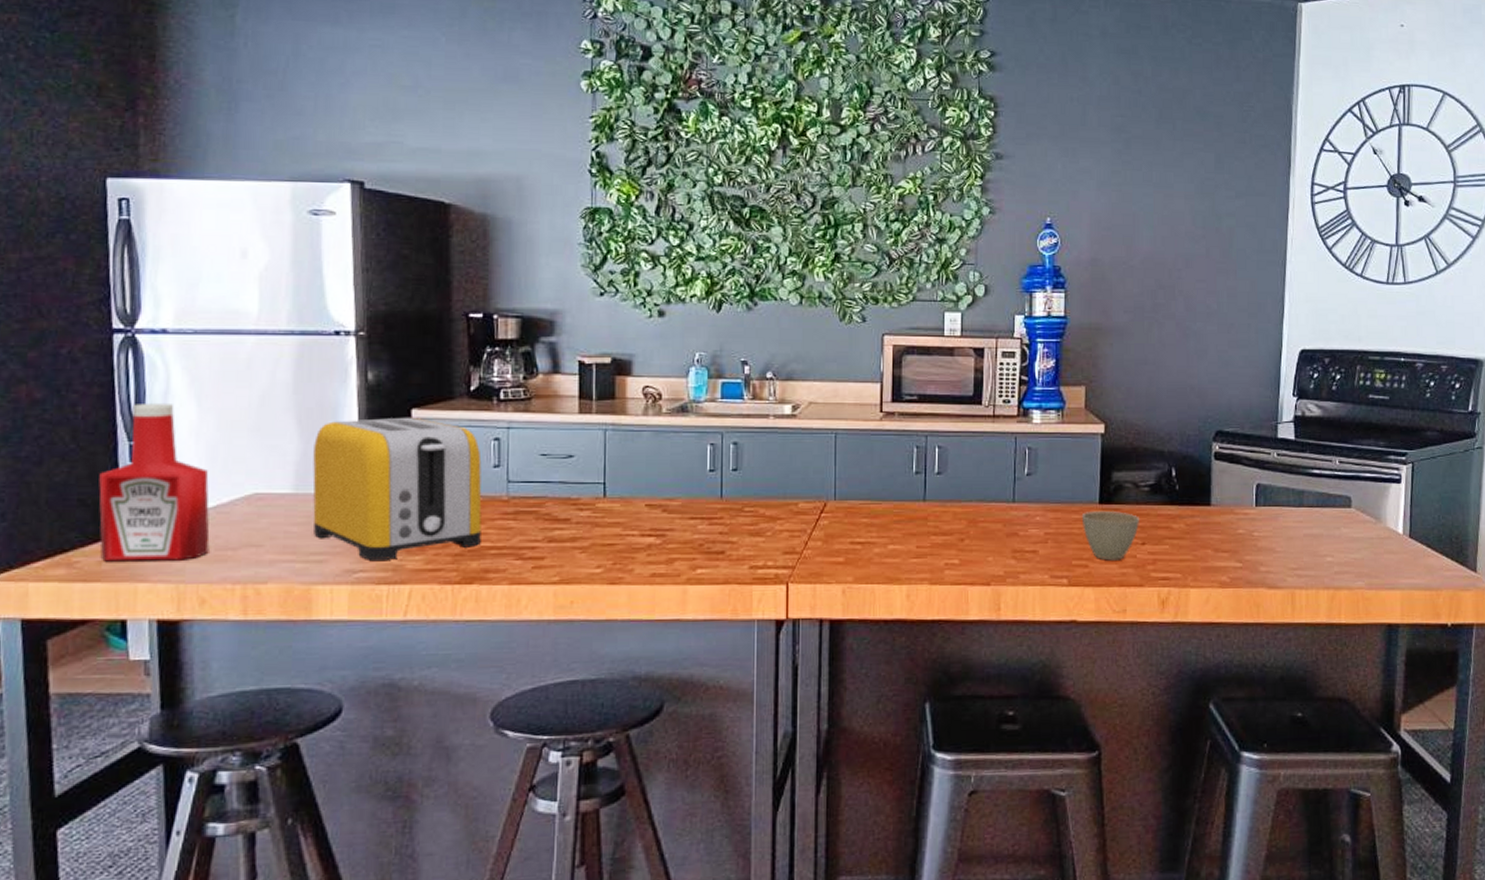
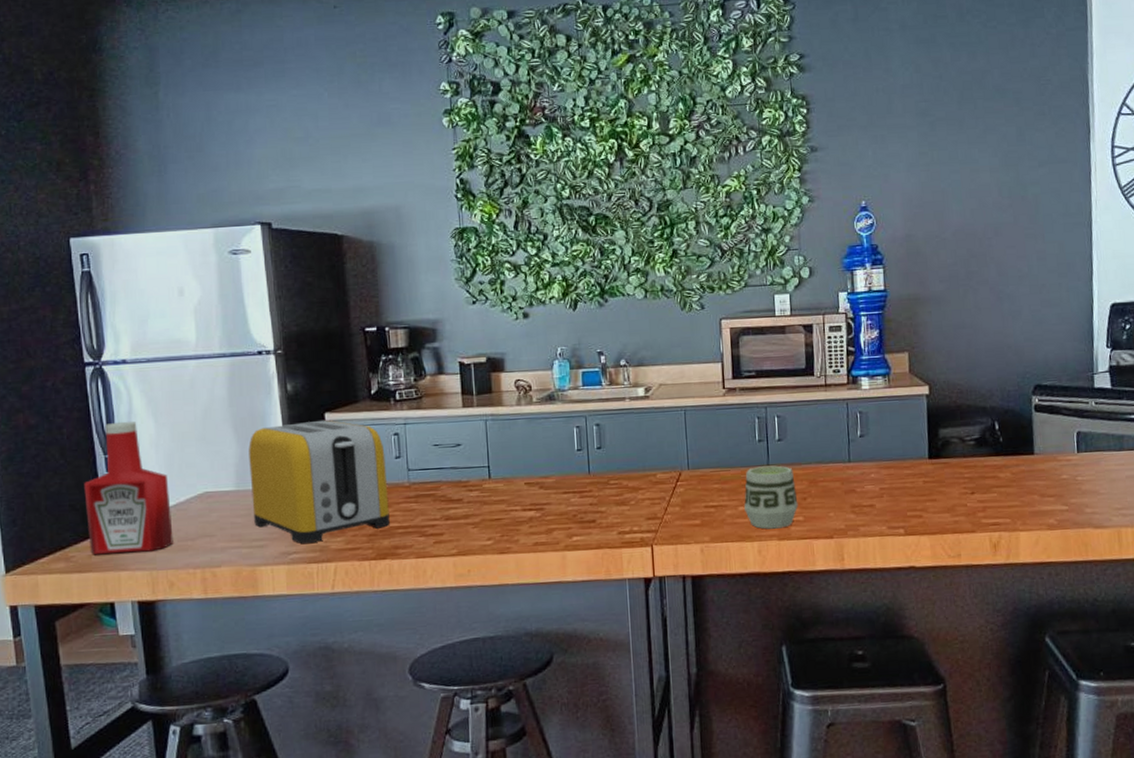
cup: none [895,501,954,572] -> present [744,465,798,529]
cup: present [1081,510,1140,561] -> none [913,465,968,510]

